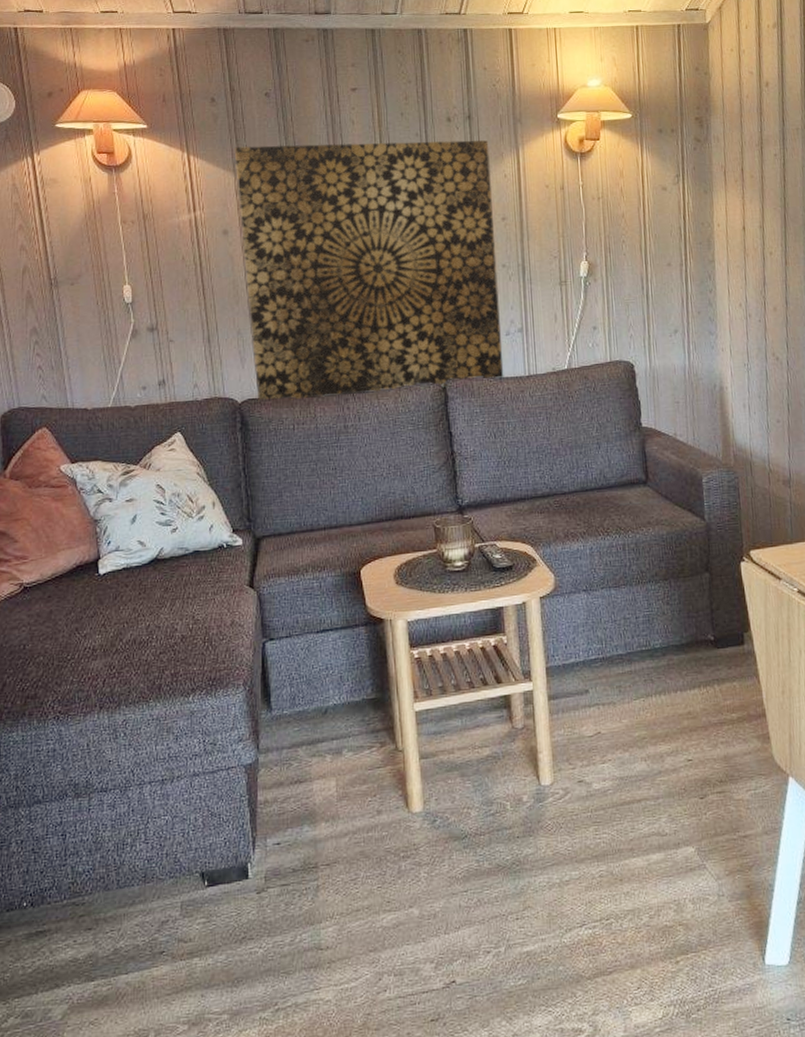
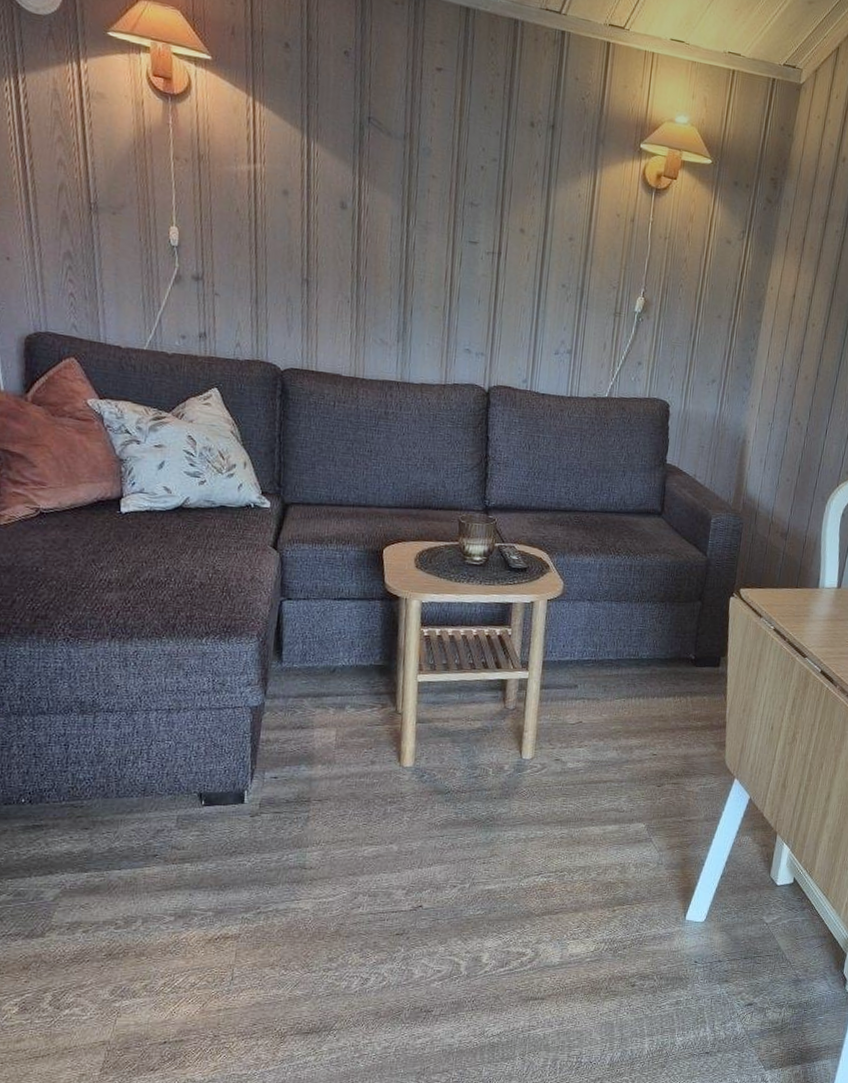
wall art: present [234,140,504,402] -> none [301,103,569,396]

